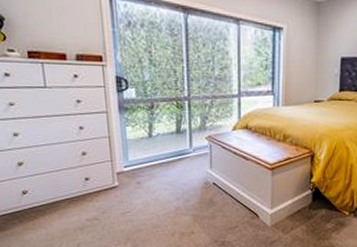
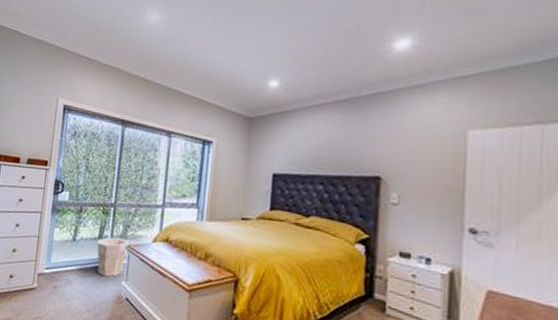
waste bin: none [175,130,210,167] -> present [97,237,129,277]

